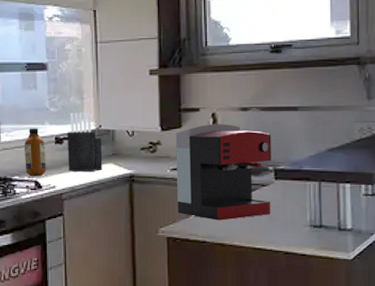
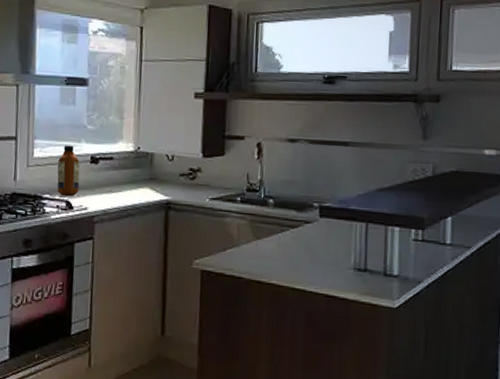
knife block: present [66,112,102,171] -> none [102,131,139,195]
coffee maker: present [176,123,271,221] -> none [214,153,319,257]

